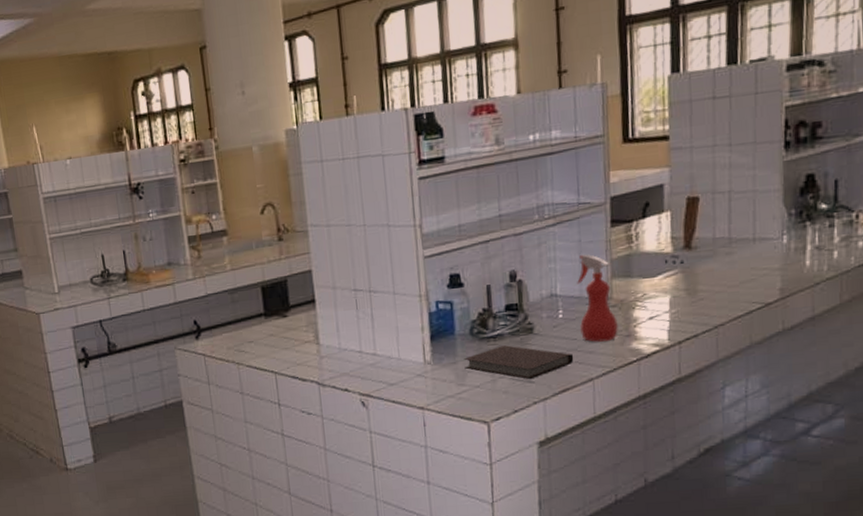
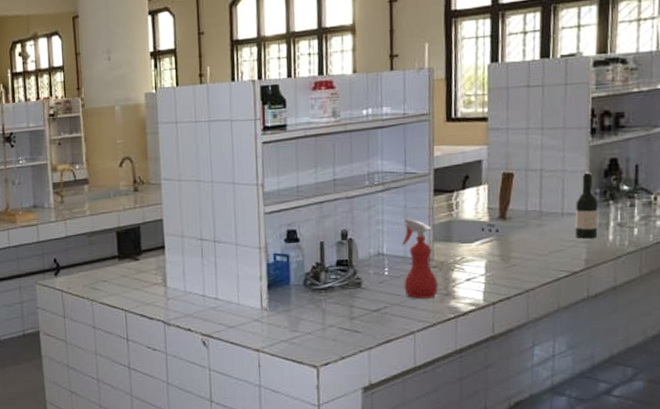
notebook: present [464,345,574,380] -> none [297,297,398,330]
wine bottle: none [768,191,794,266] -> present [575,172,599,239]

